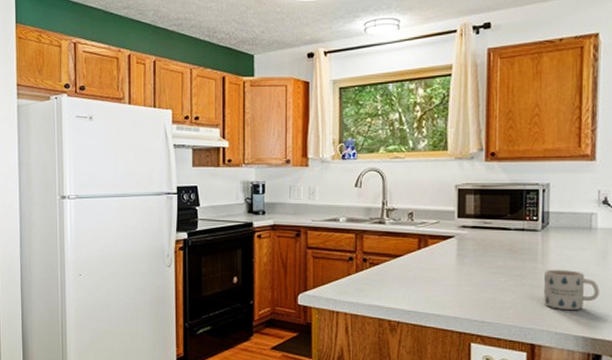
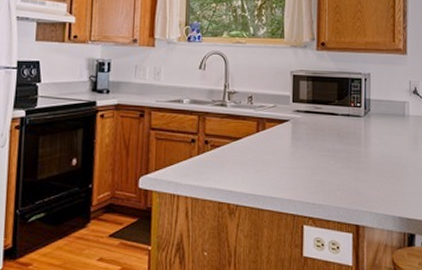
mug: present [544,269,600,311] -> none [367,152,412,192]

